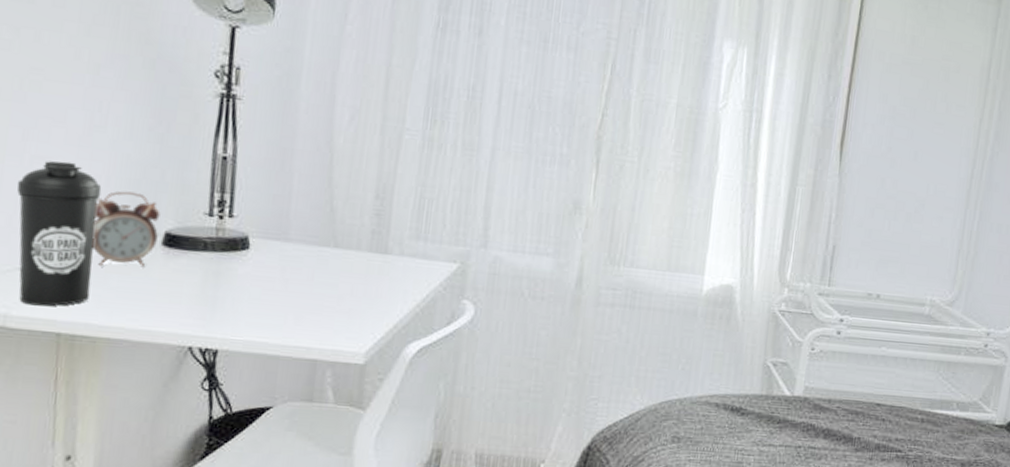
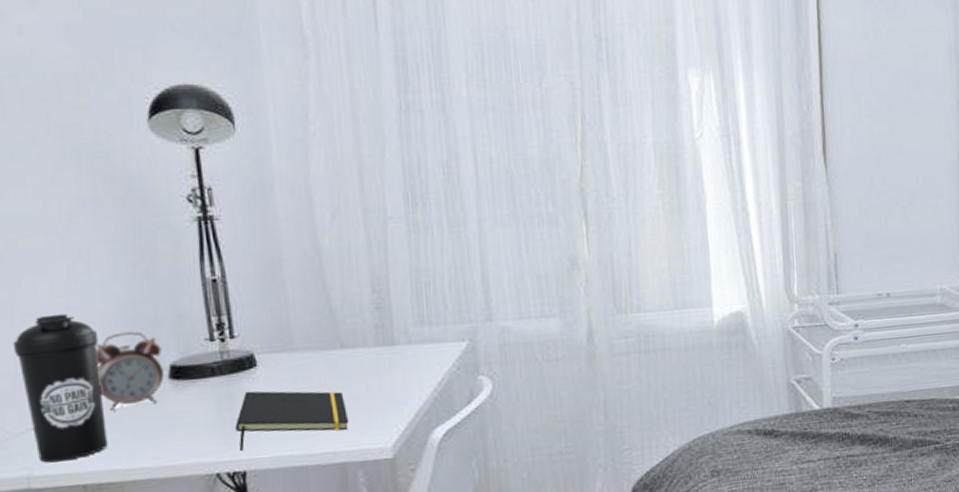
notepad: none [215,272,328,329] -> present [235,391,349,451]

